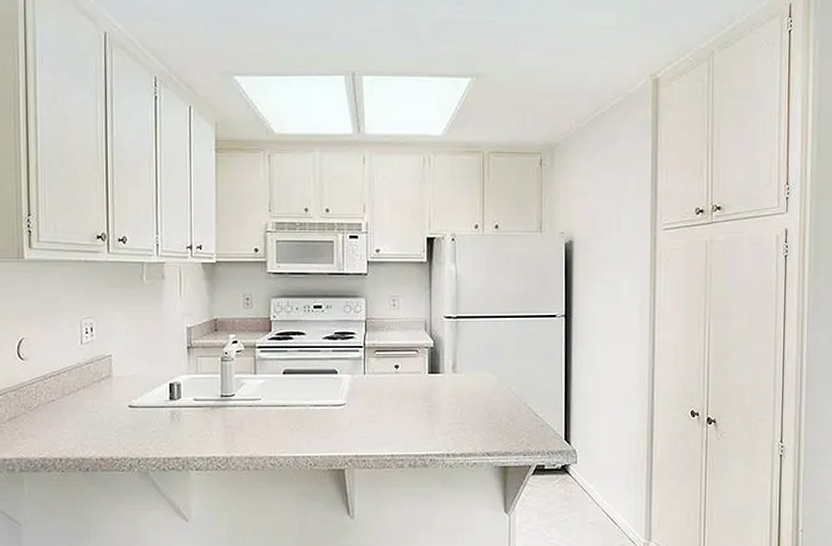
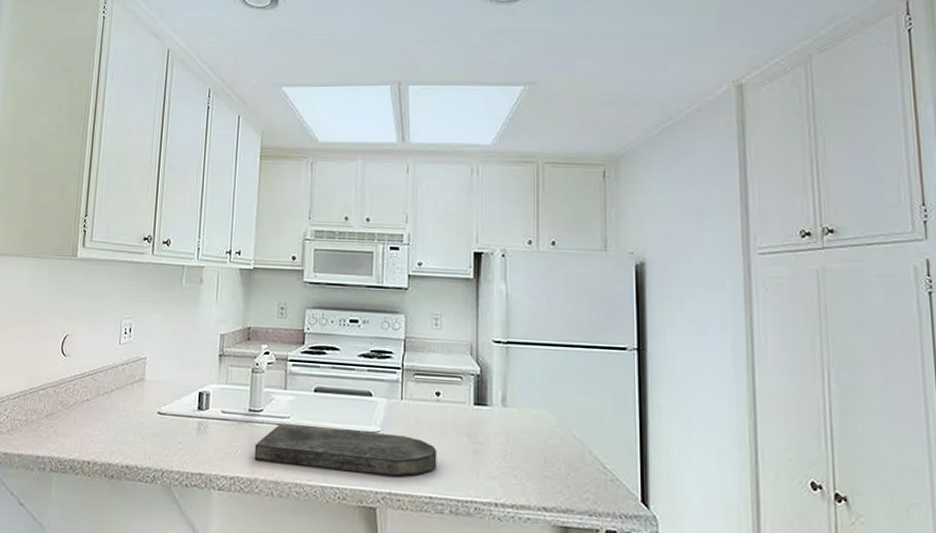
cutting board: none [229,405,397,441] -> present [254,424,437,477]

